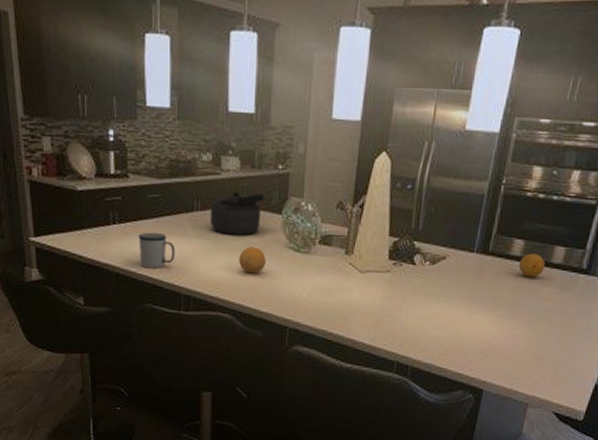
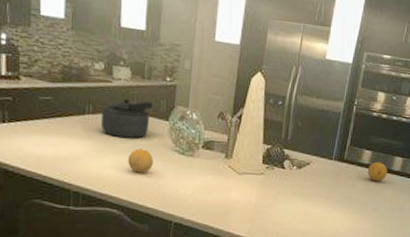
mug: present [138,232,175,269] -> none [28,131,66,167]

